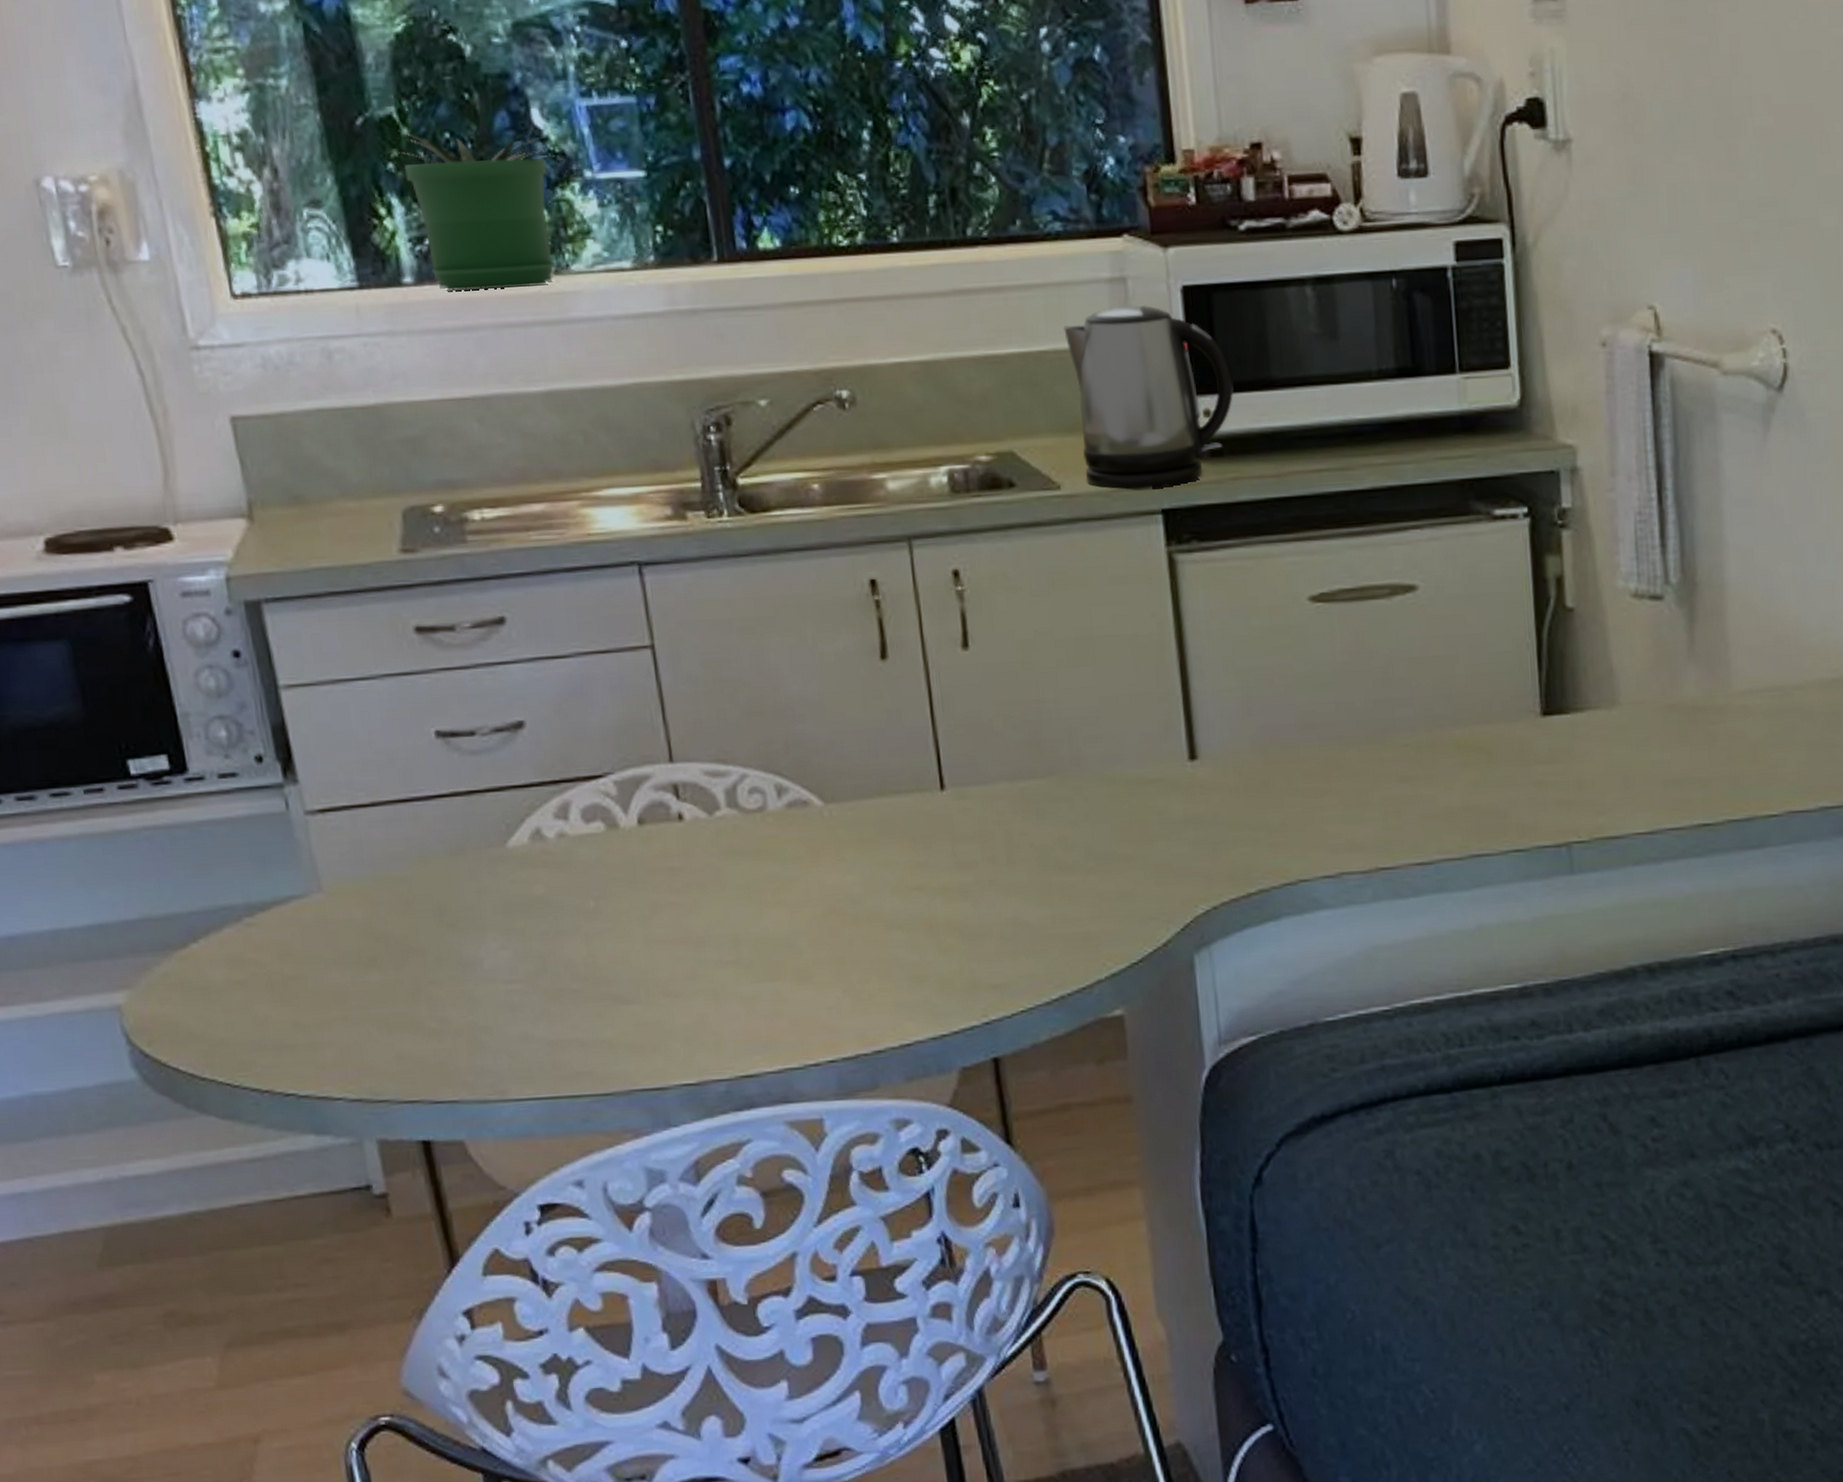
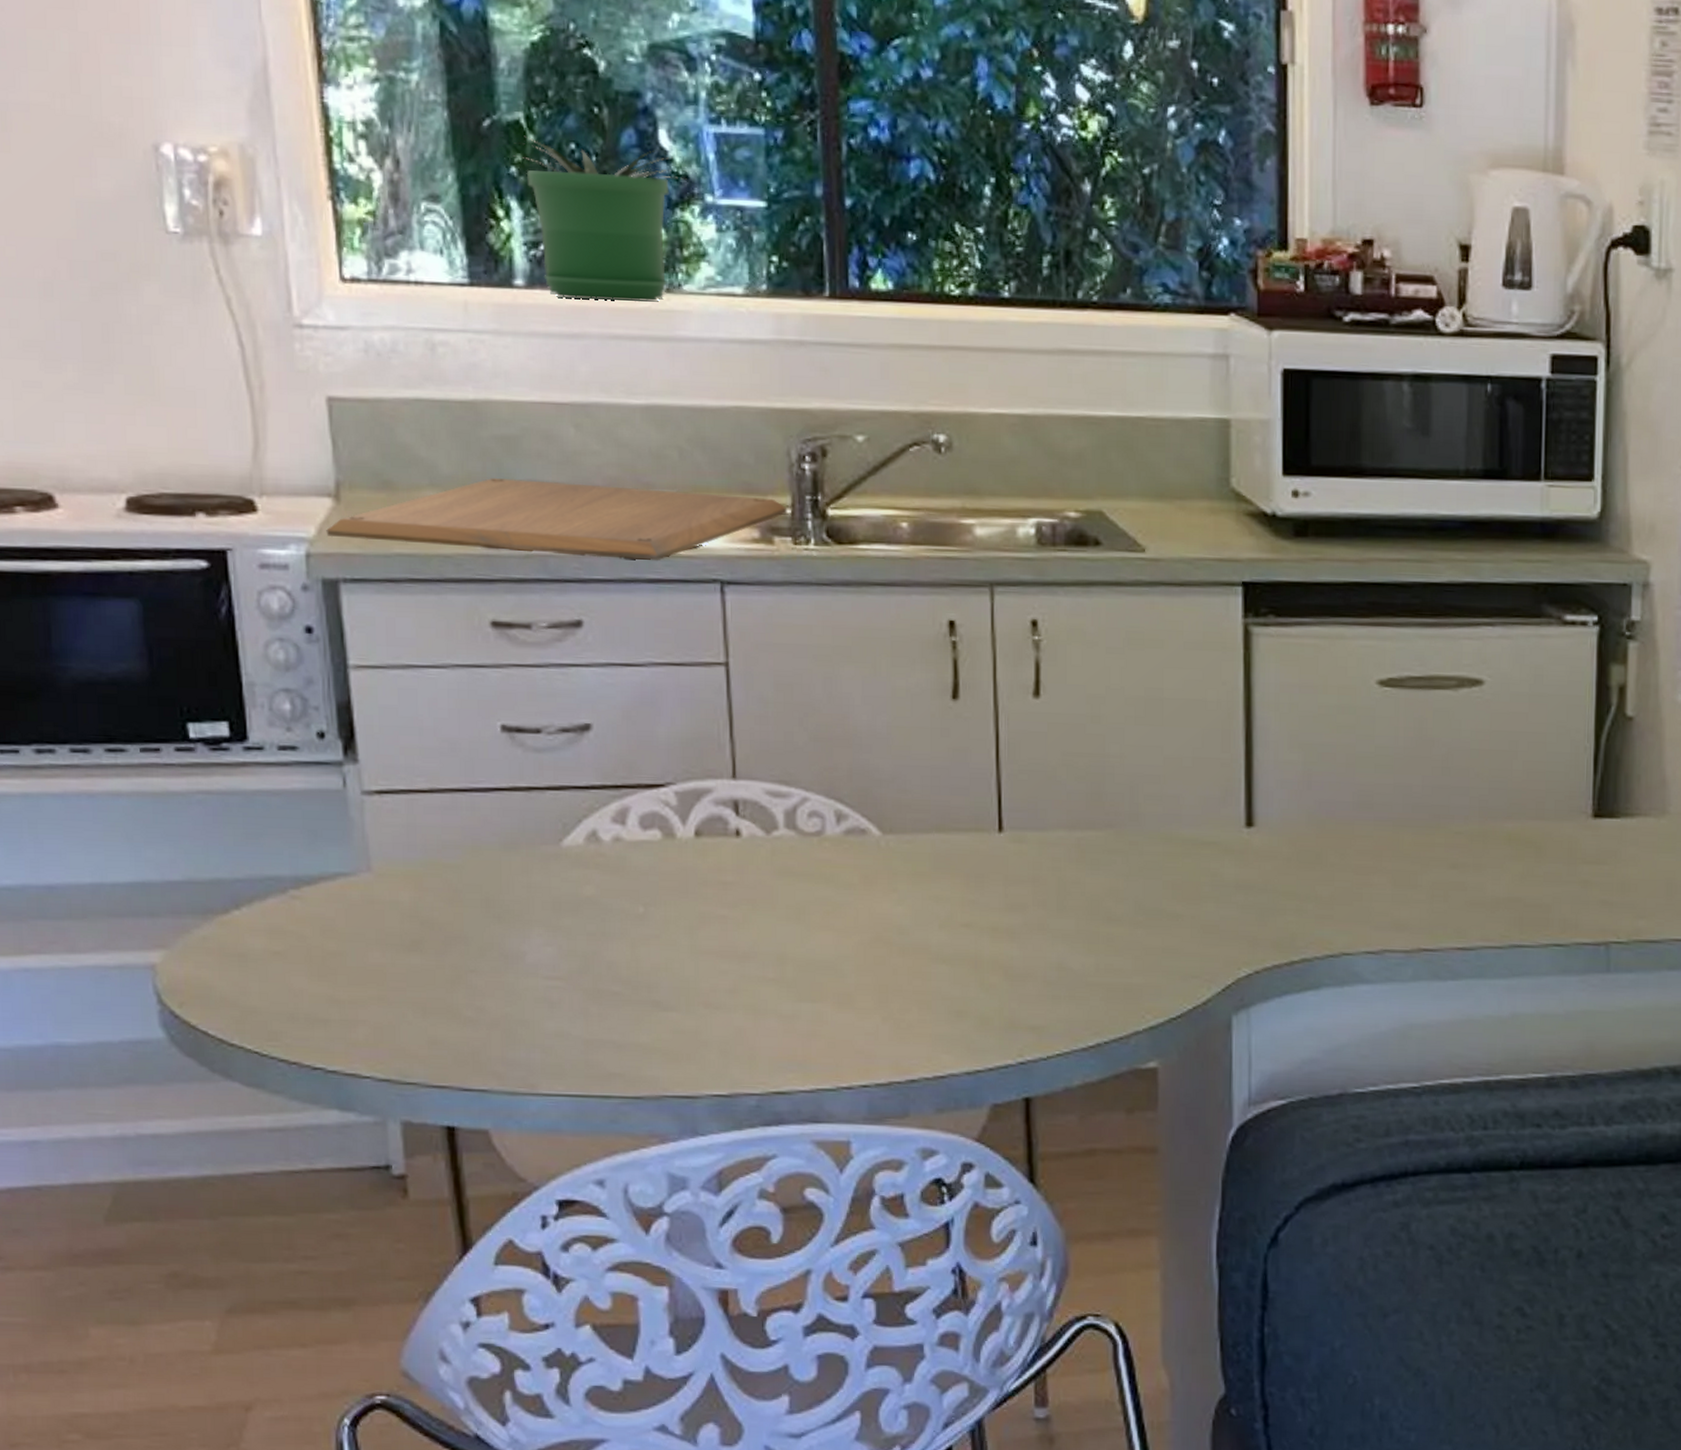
chopping board: none [243,473,698,559] -> present [326,478,788,561]
kettle: present [1063,304,1234,490] -> none [1163,381,1325,561]

